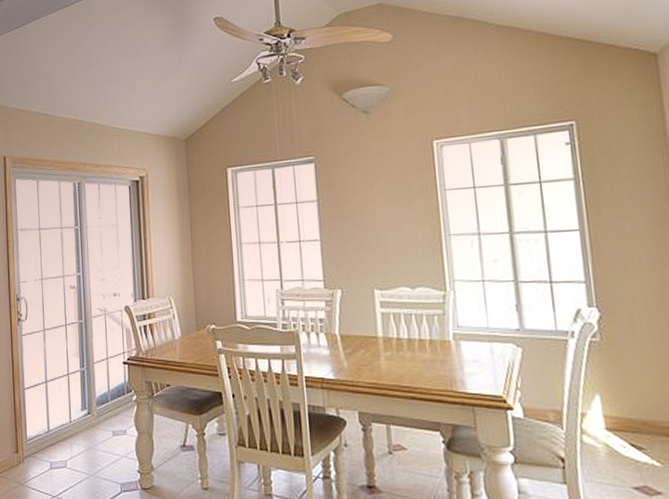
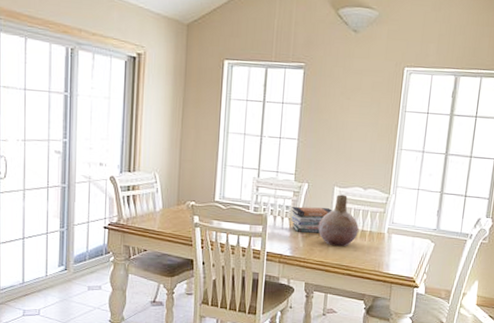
book stack: none [325,316,377,349] -> present [290,206,333,233]
vase: none [362,298,415,363] -> present [318,194,359,247]

